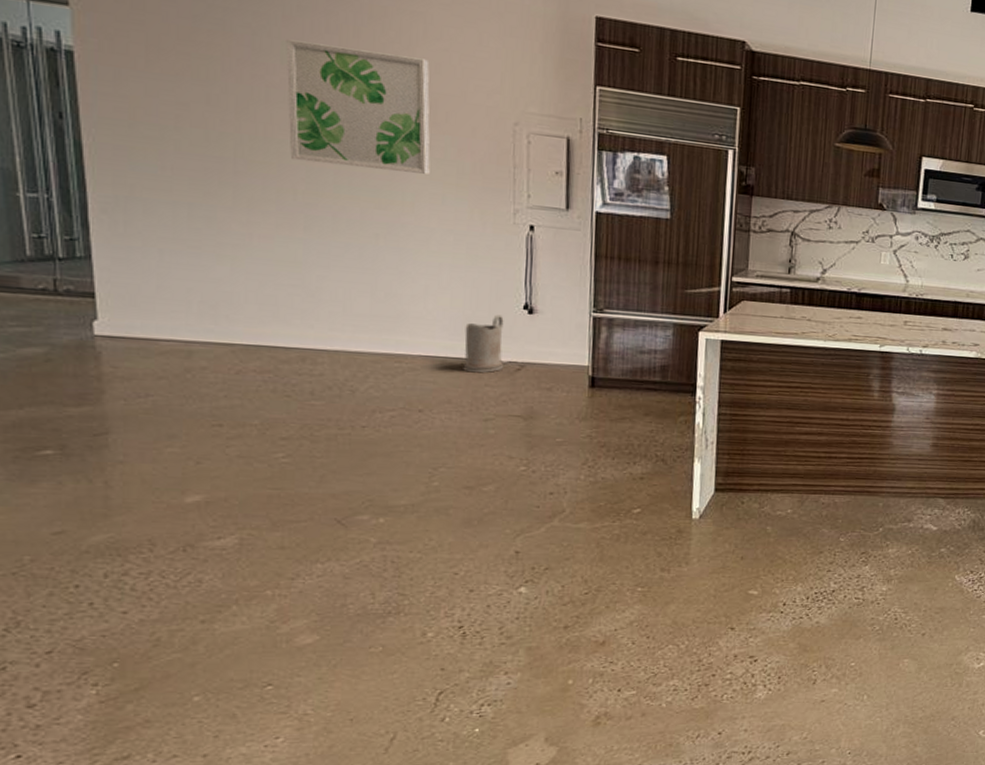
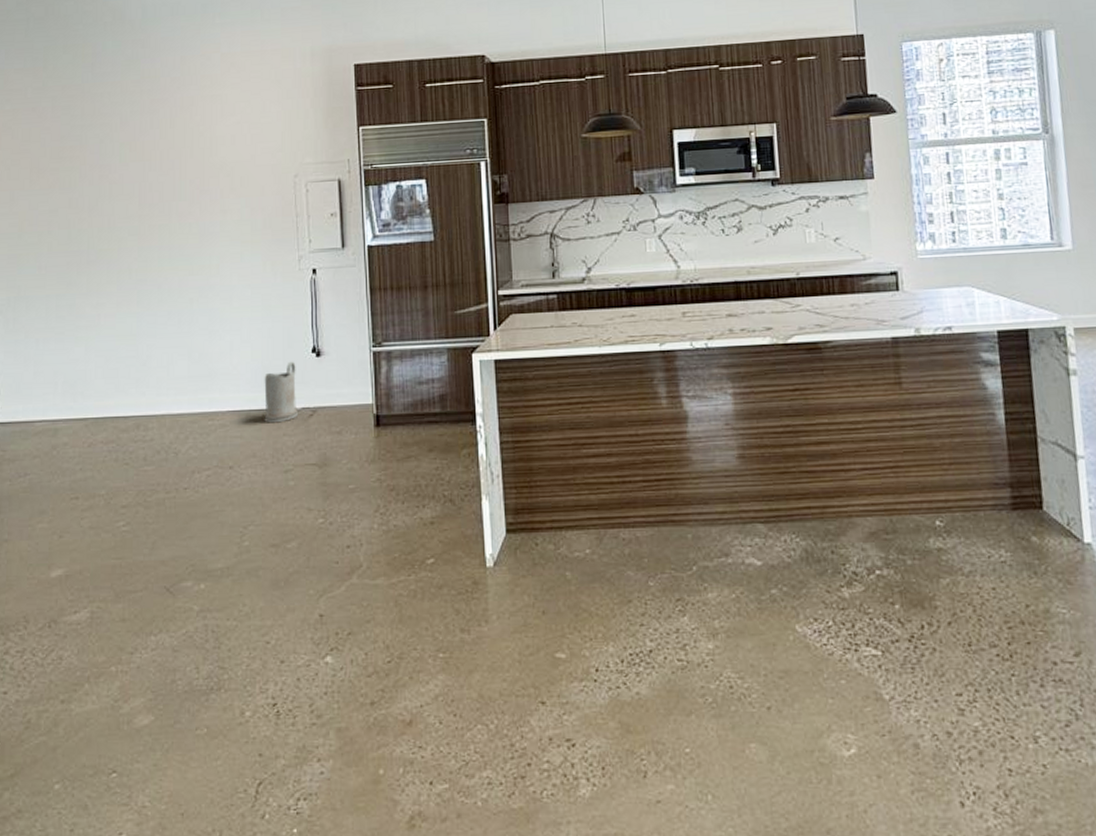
wall art: present [286,39,430,174] -> none [123,134,230,243]

